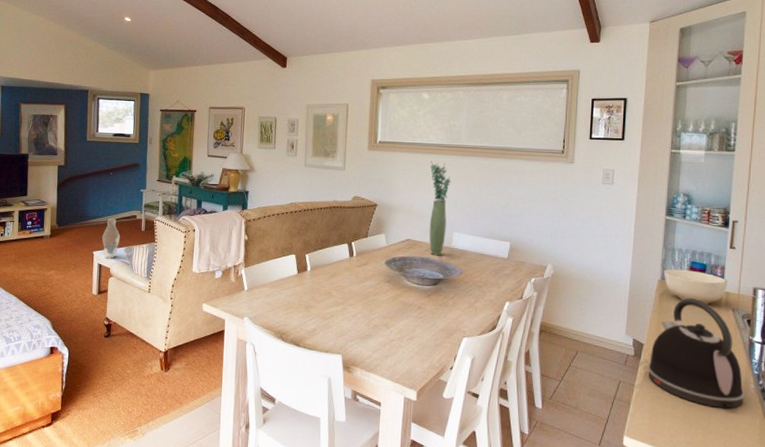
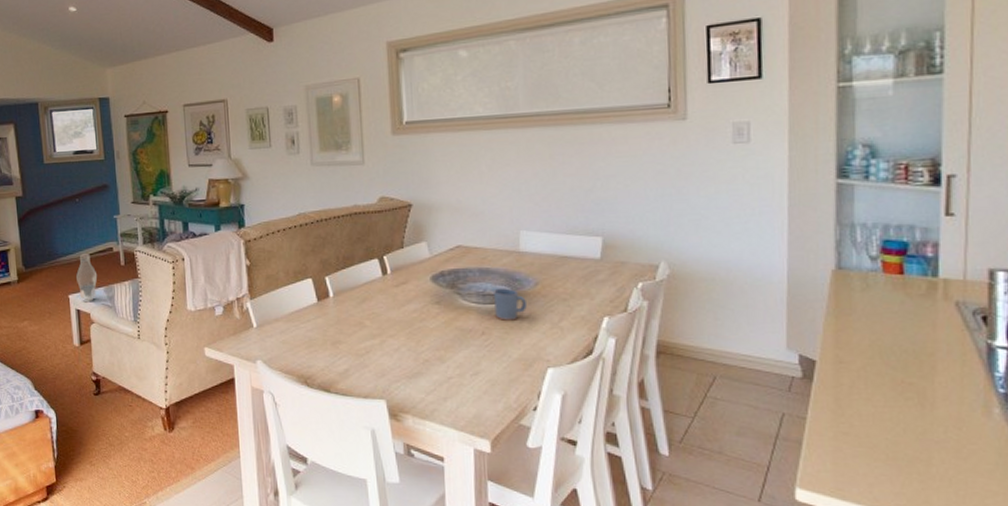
vase: present [429,161,451,256] -> none [479,140,510,264]
mug: none [430,274,453,300] -> present [494,288,527,321]
kettle: present [647,298,745,409] -> none [824,291,986,444]
bowl: present [664,269,728,304] -> none [840,252,945,299]

